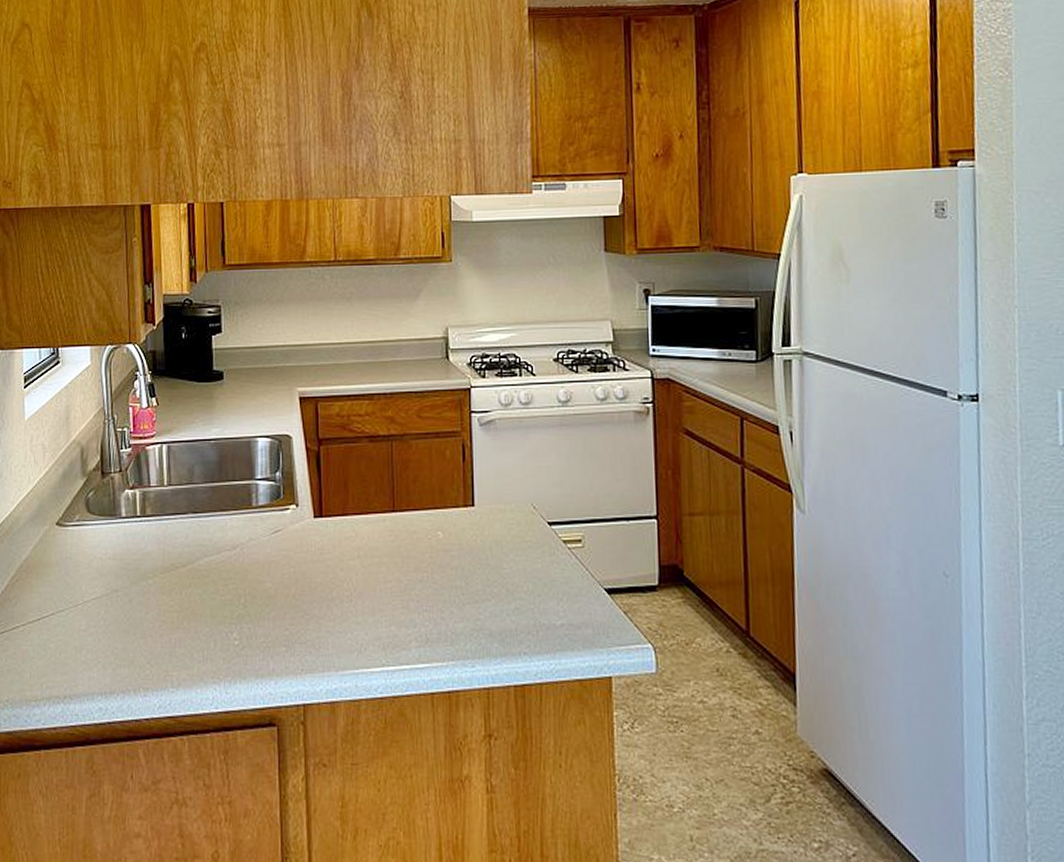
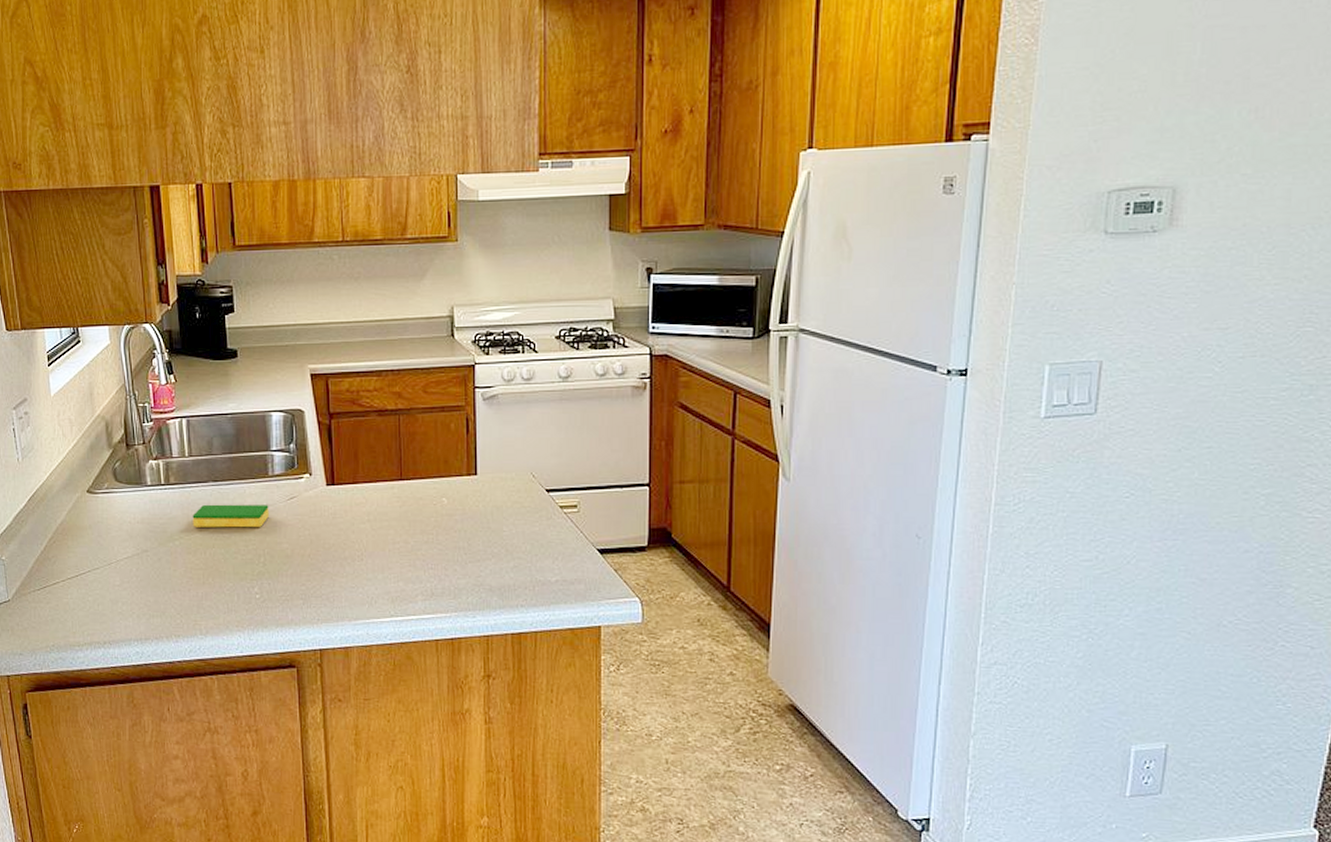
dish sponge: none [168,538,251,565] -> present [192,504,269,528]

